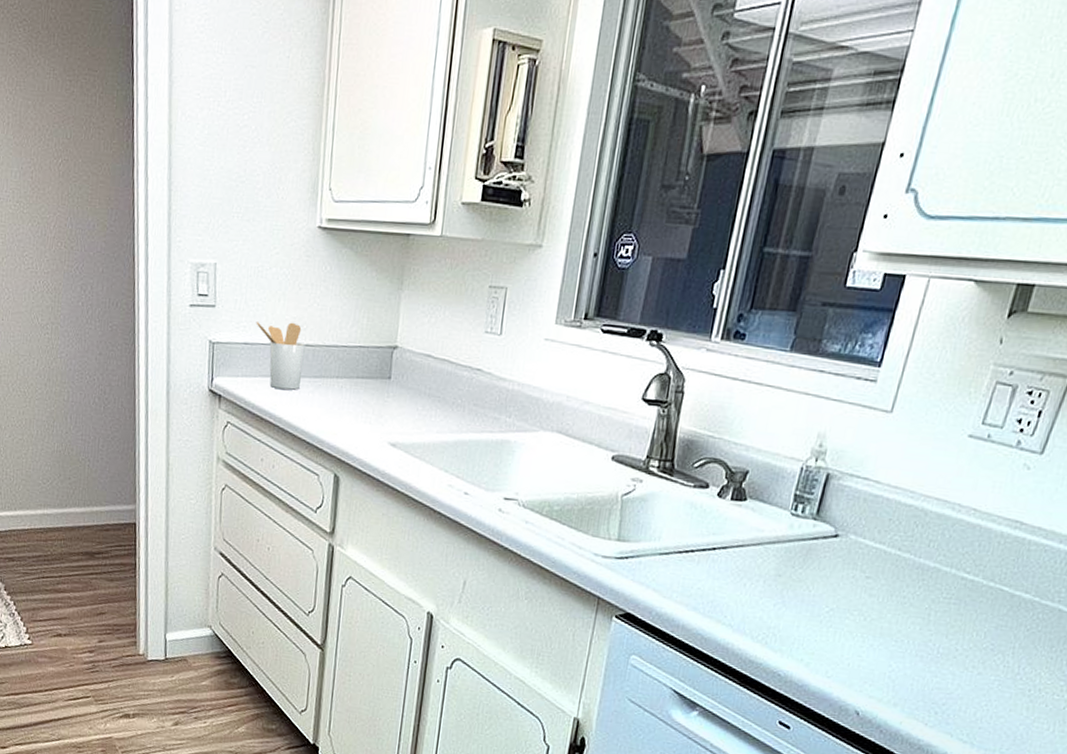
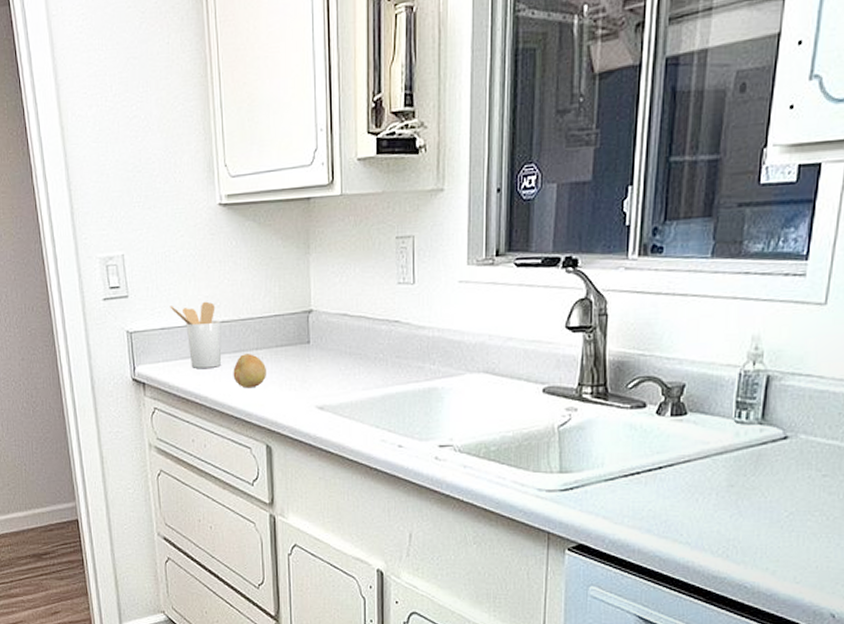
fruit: none [310,380,344,416] -> present [233,354,266,389]

